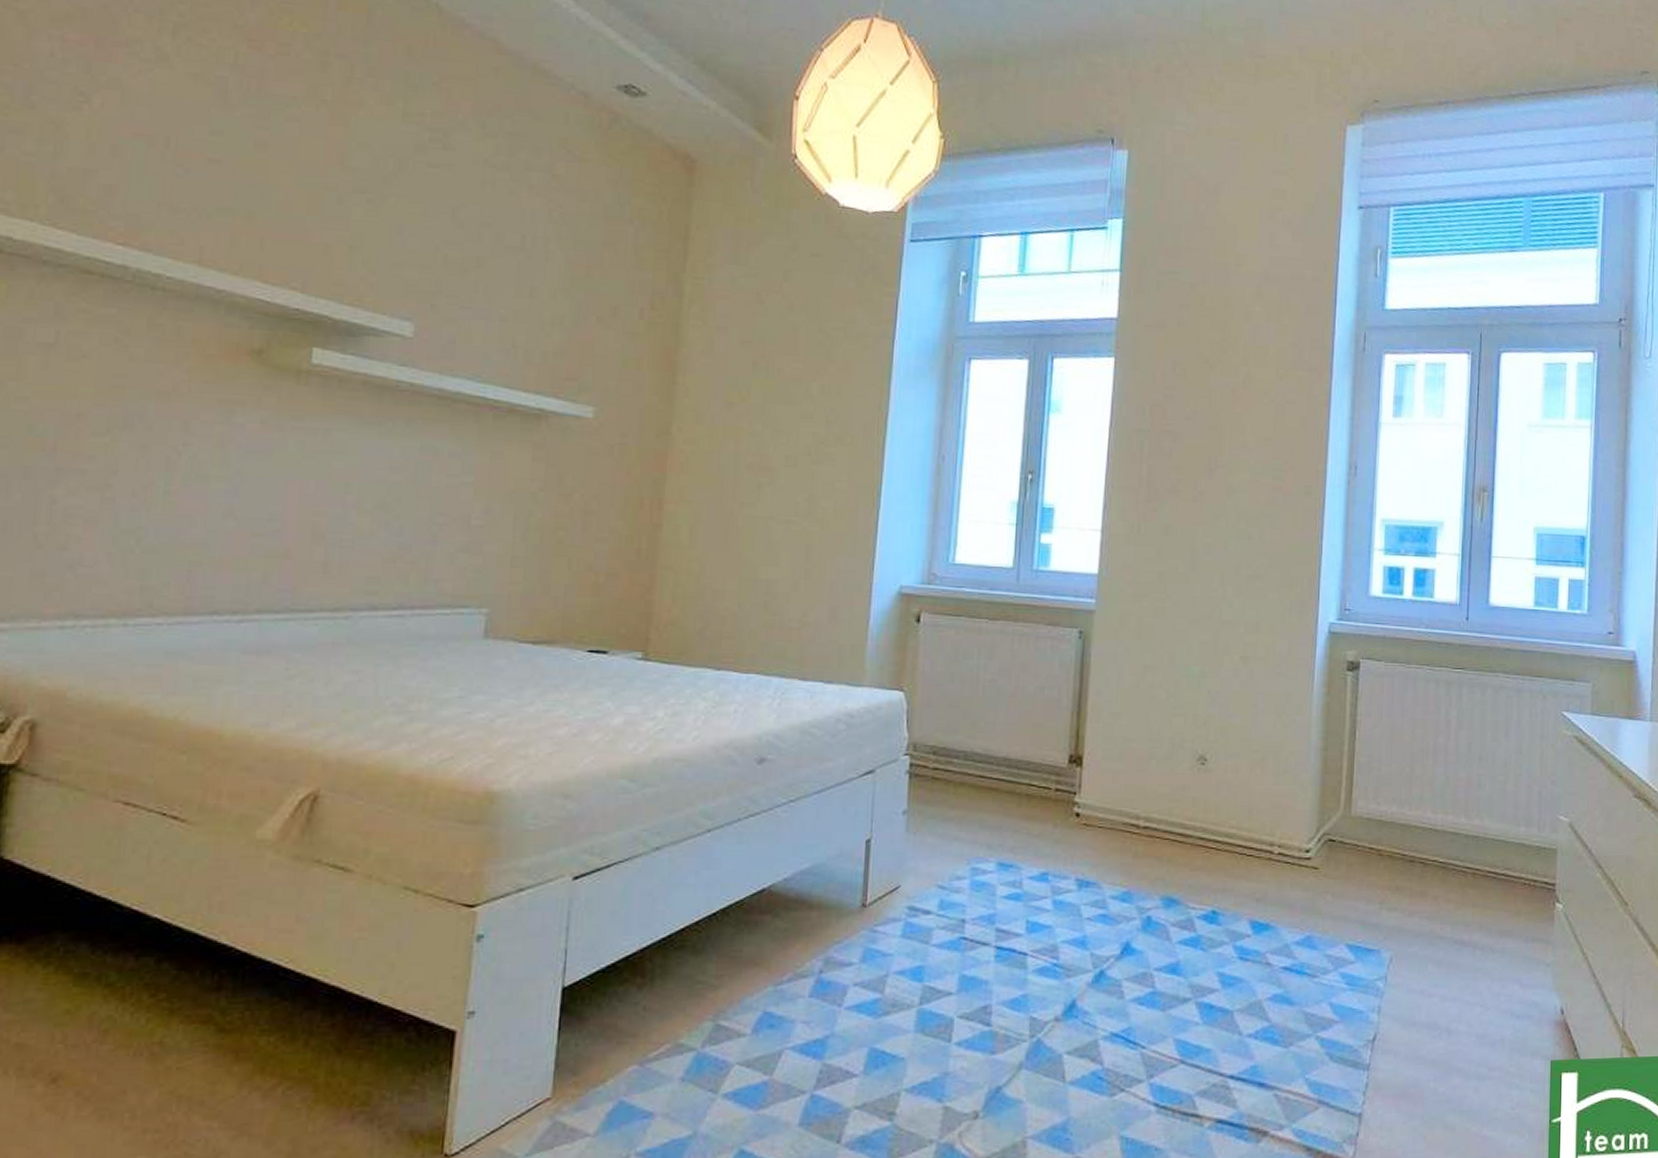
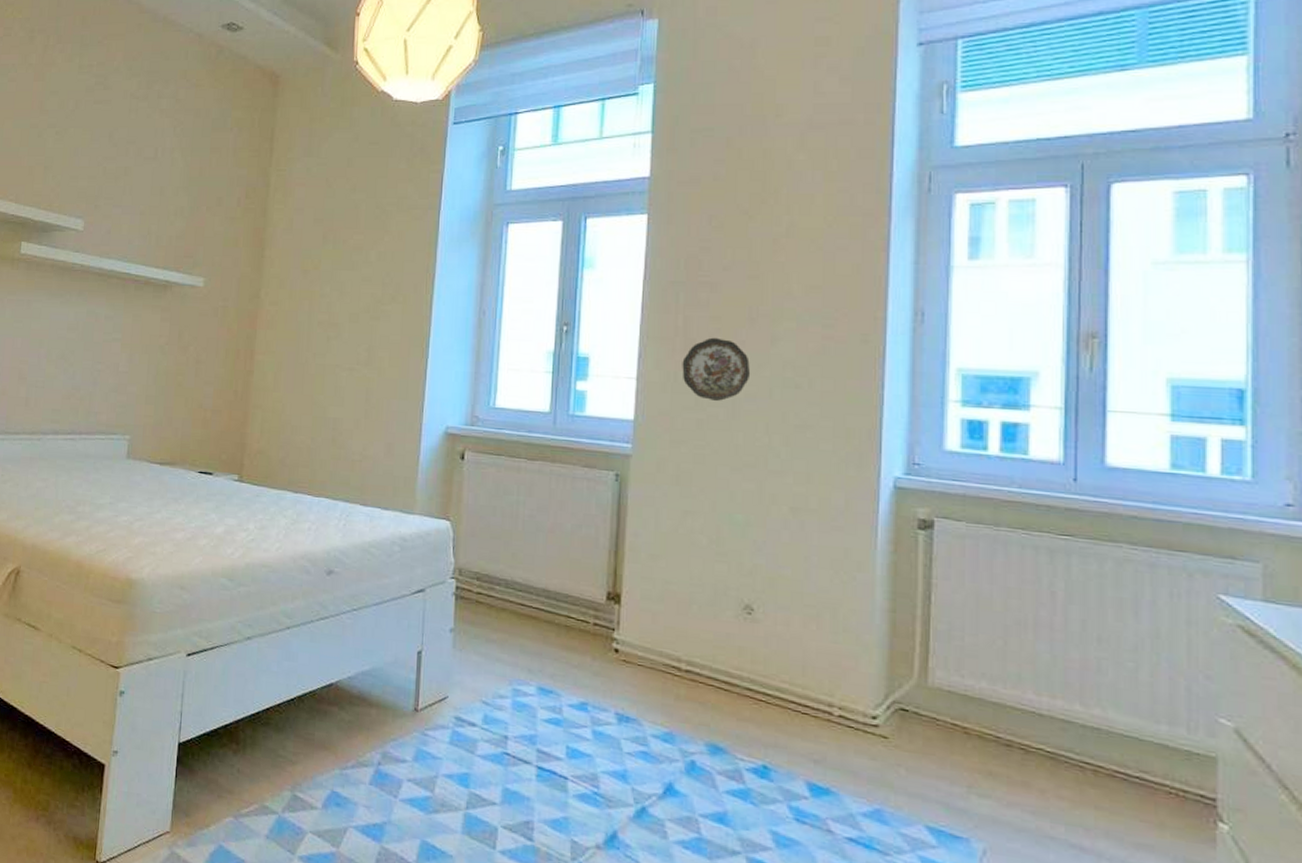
decorative plate: none [1145,488,1209,553] -> present [682,337,751,401]

